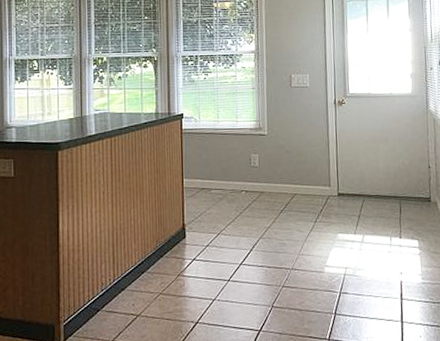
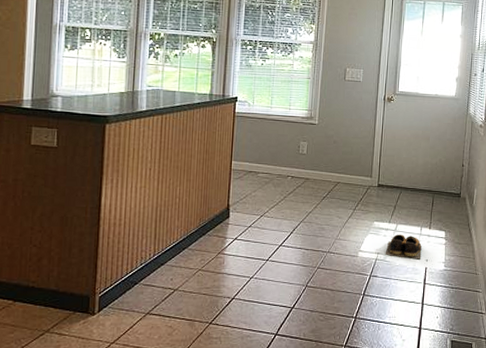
shoes: none [353,246,395,273] -> present [385,234,422,259]

